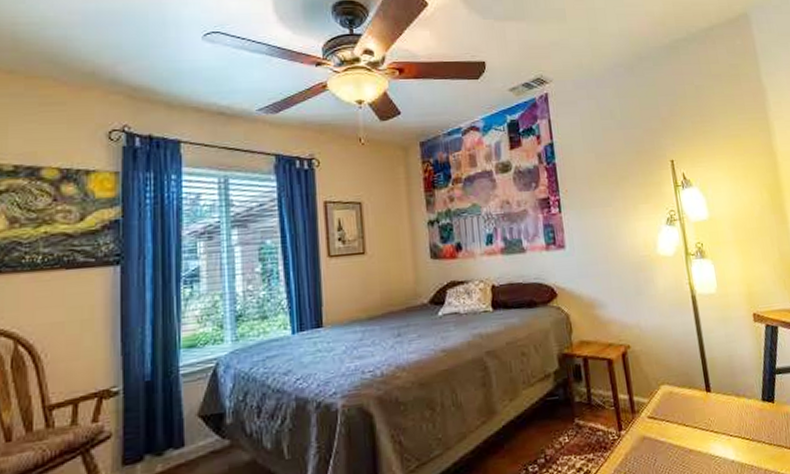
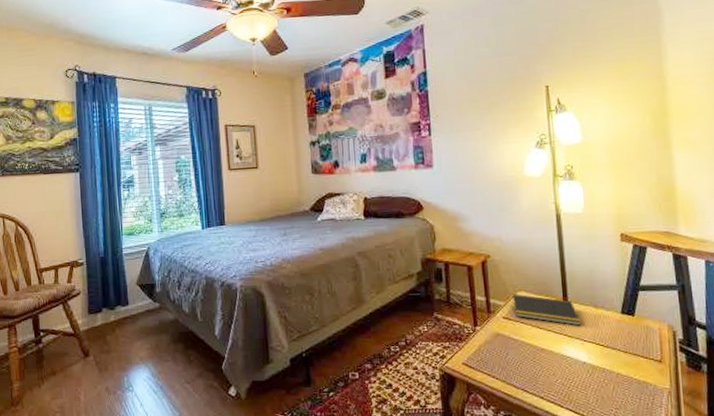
notepad: none [655,388,726,420] -> present [512,294,581,326]

